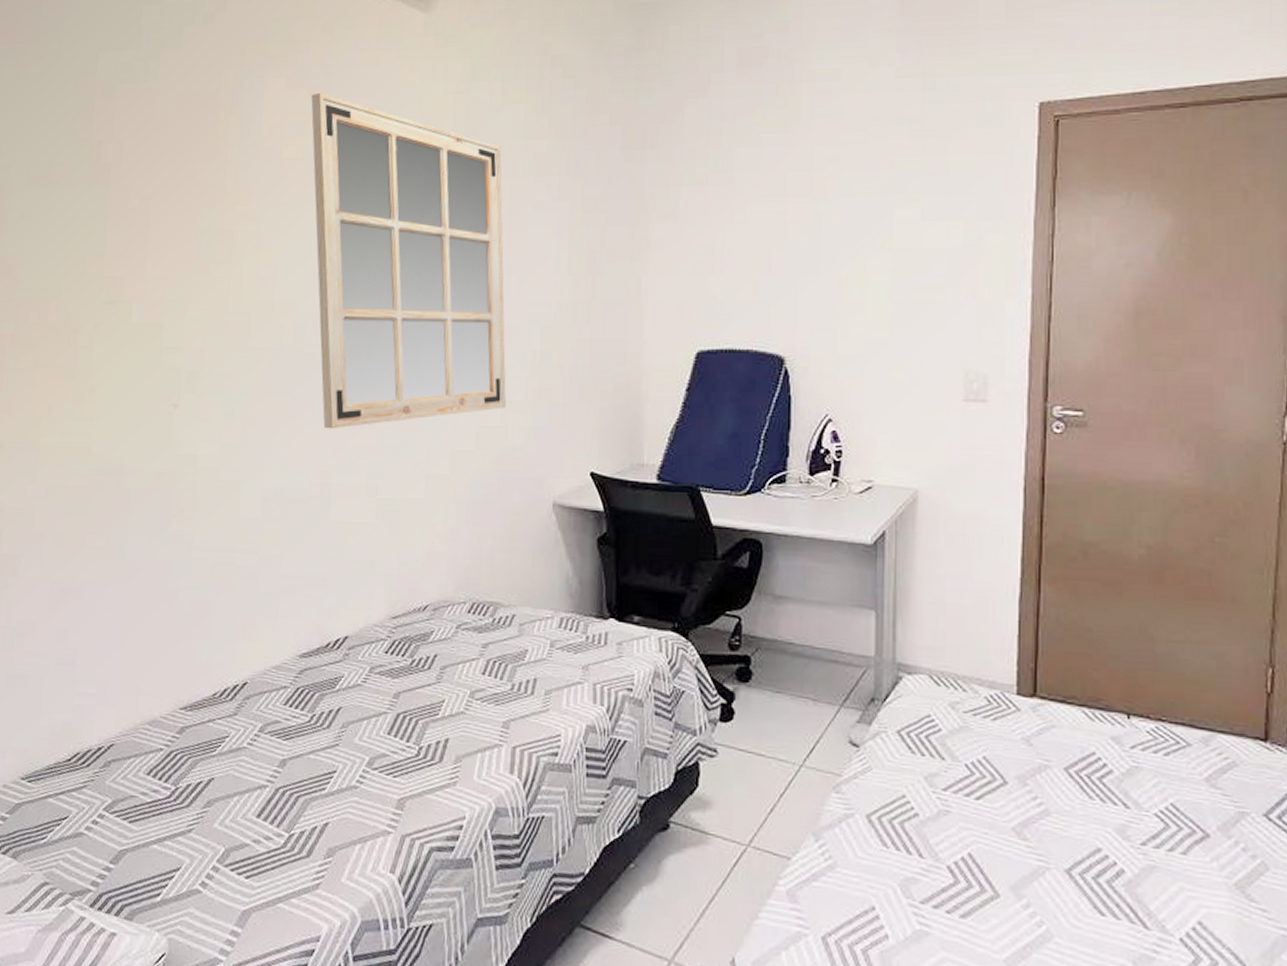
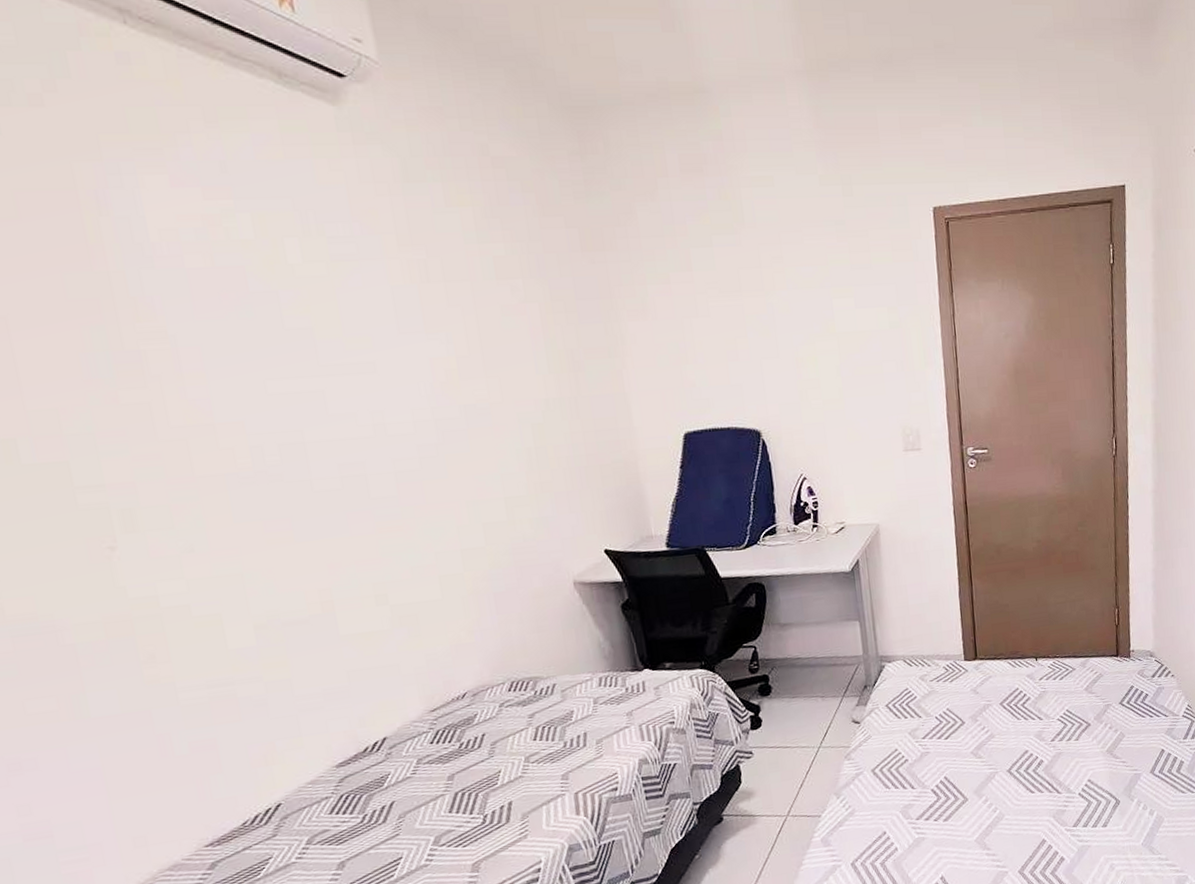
mirror: present [311,93,506,429] -> none [208,193,509,548]

